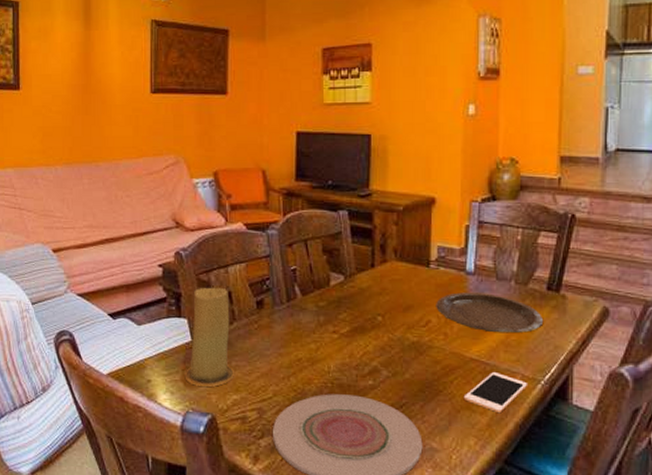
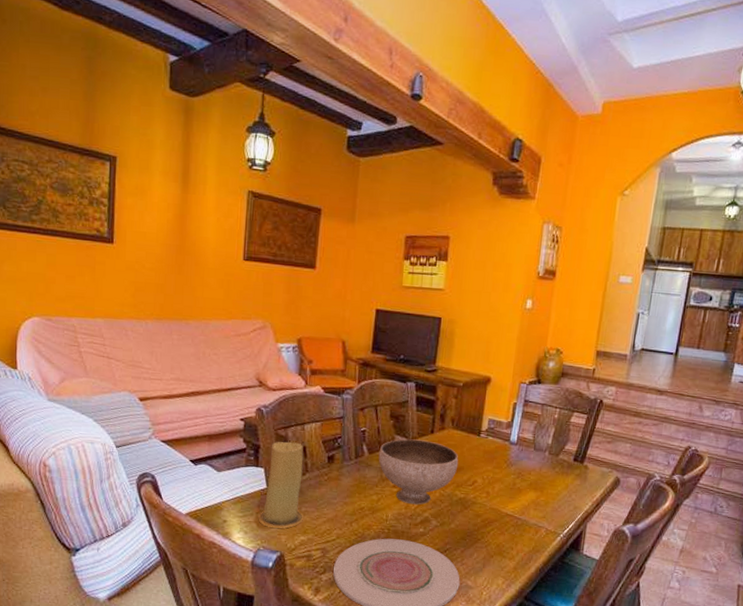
bowl: none [313,275,407,353] -> present [378,439,459,505]
plate: present [436,292,544,334] -> none [482,459,568,495]
cell phone: present [463,372,529,414] -> none [497,526,550,559]

